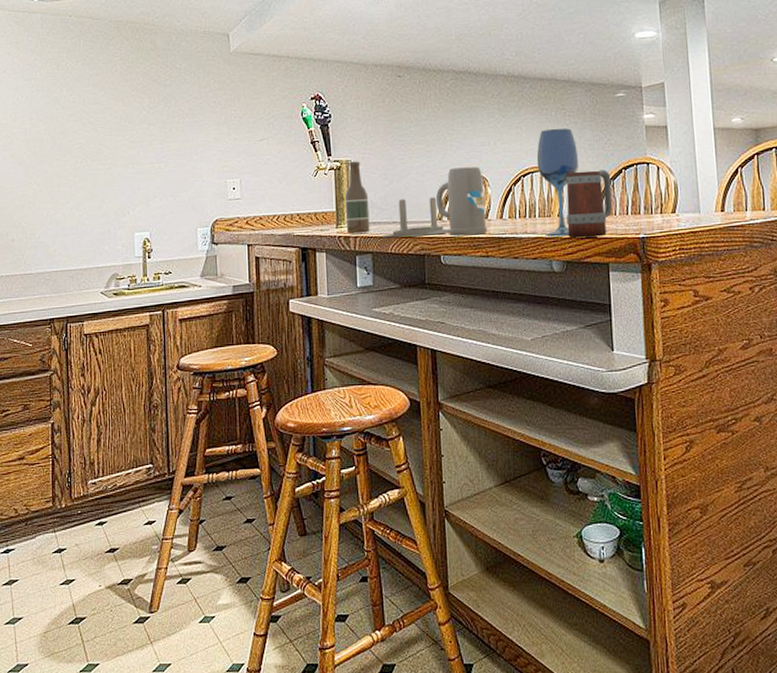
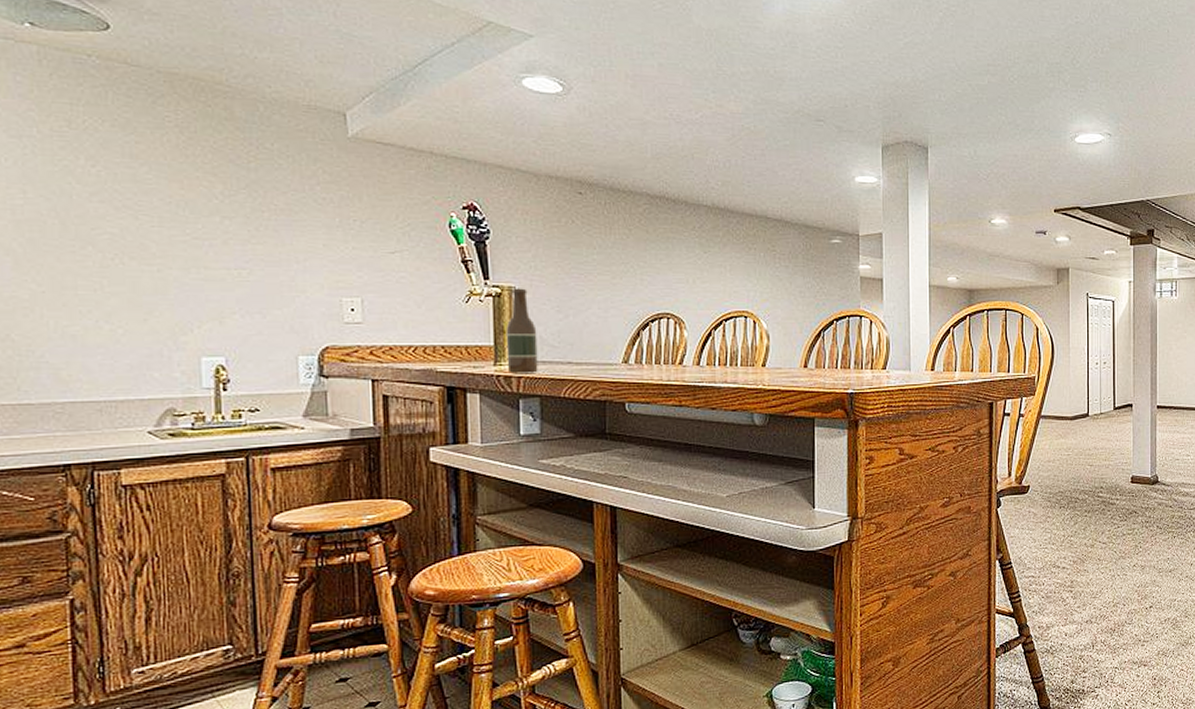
napkin holder: present [382,197,450,238] -> none [553,337,638,380]
beer mug: present [435,166,488,237] -> none [621,306,682,382]
wineglass: present [536,128,580,237] -> none [741,270,788,388]
beer mug: present [566,169,613,239] -> none [772,319,822,391]

